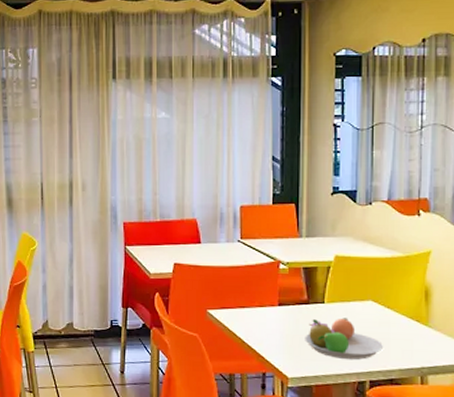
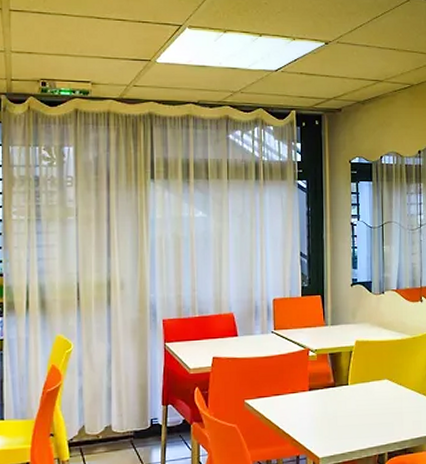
fruit bowl: present [305,318,383,360] -> none [333,397,397,435]

